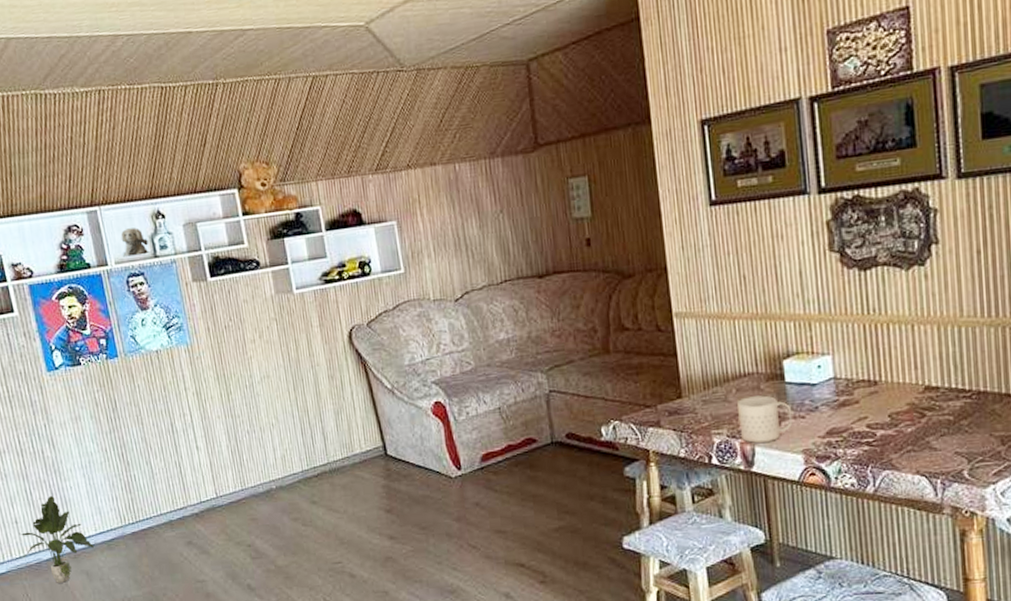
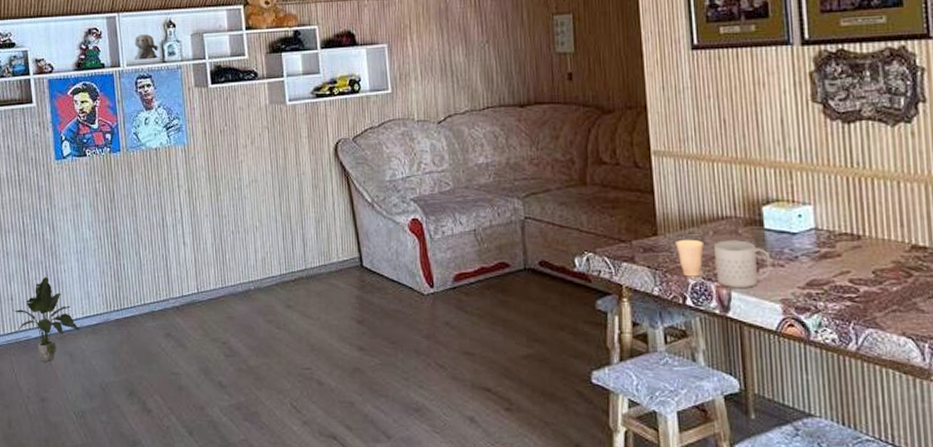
cup: none [699,398,727,436] -> present [675,239,704,277]

